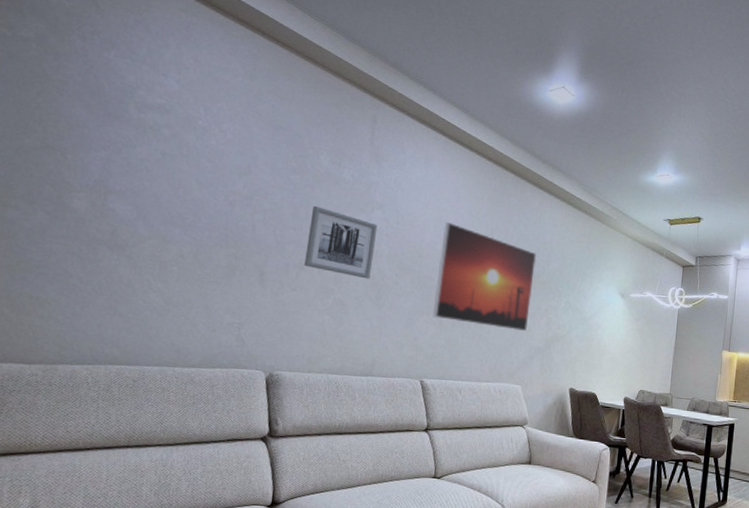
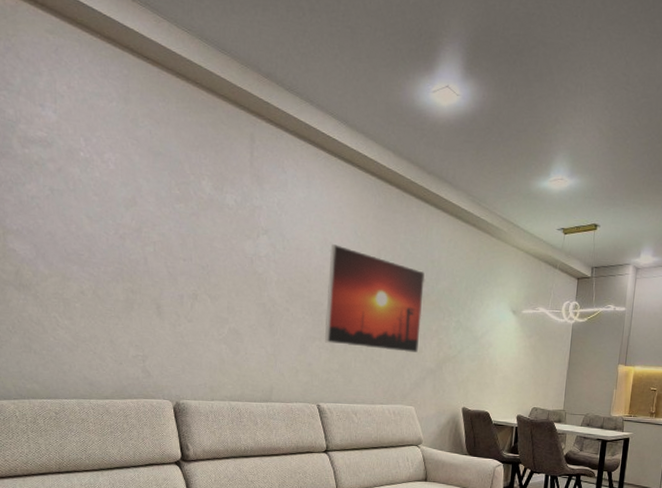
wall art: present [304,205,378,279] -> none [198,234,265,307]

